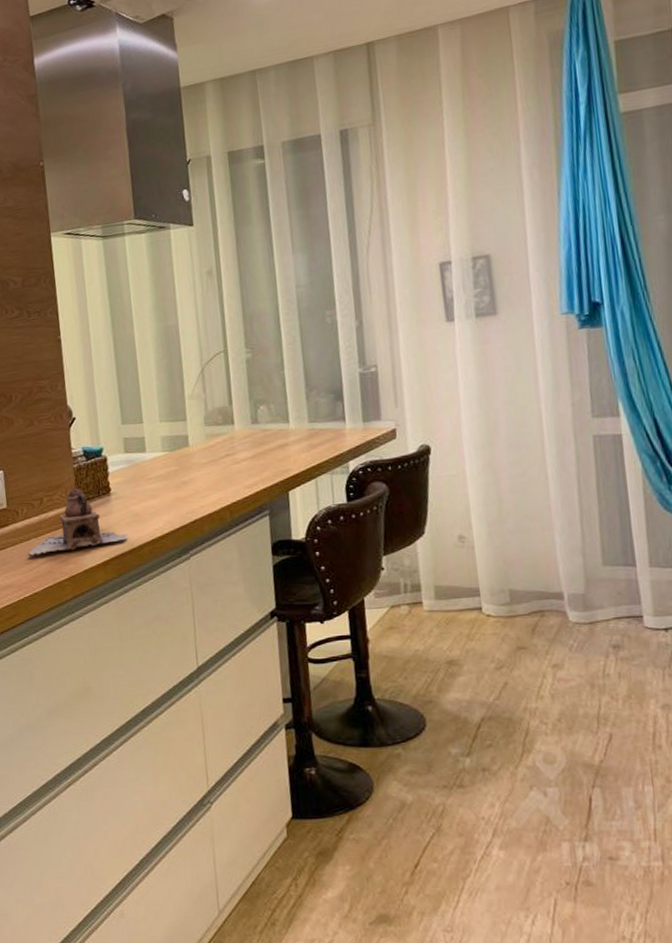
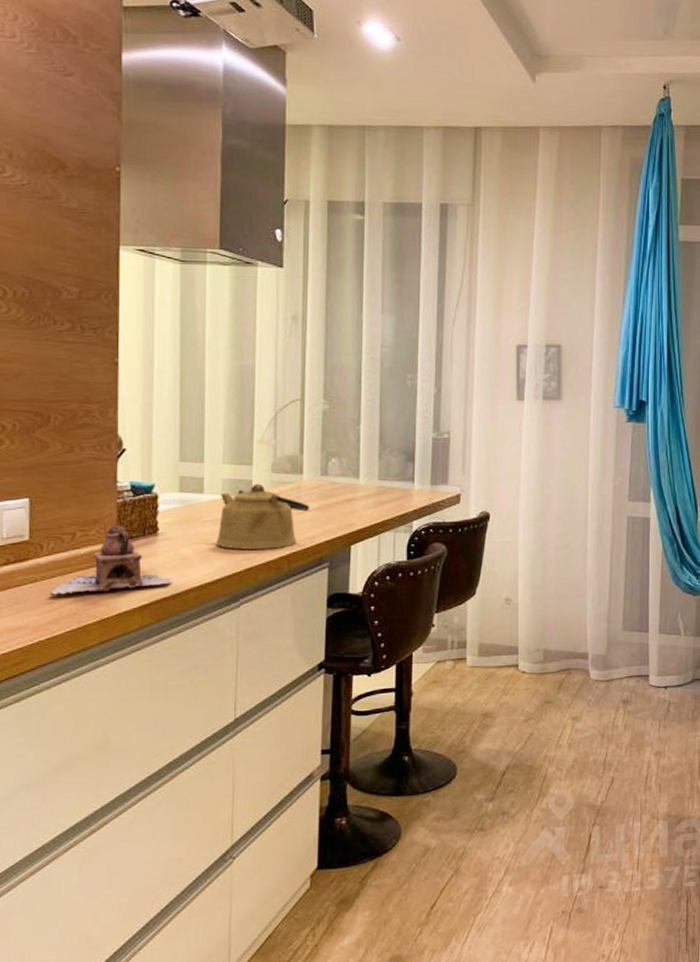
kettle: none [160,438,245,504] -> present [216,484,310,550]

